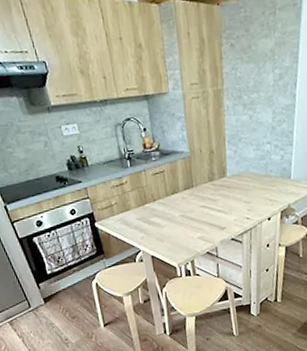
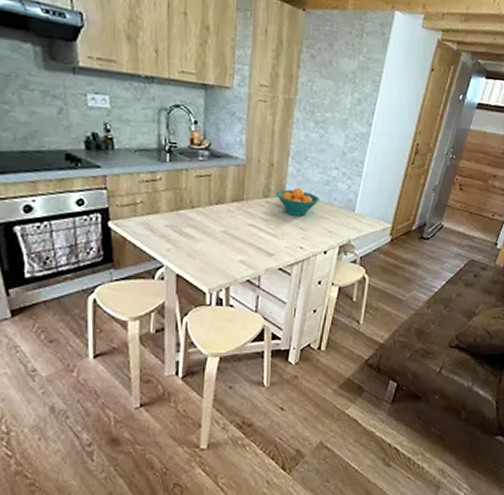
fruit bowl: none [219,166,258,192] -> present [276,187,320,216]

